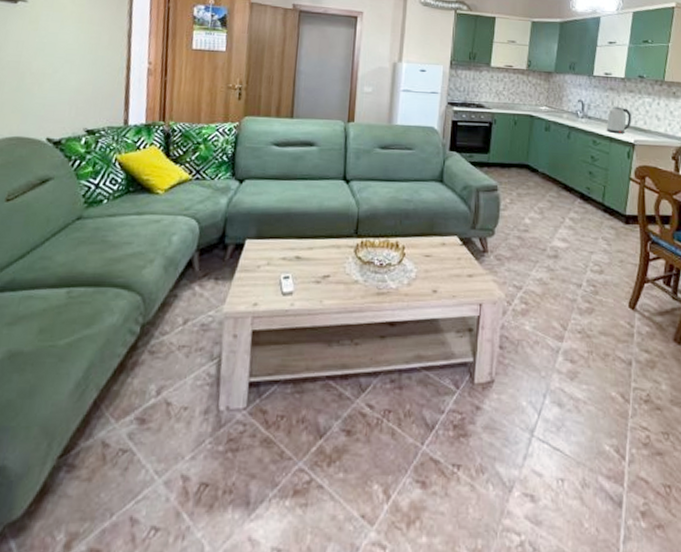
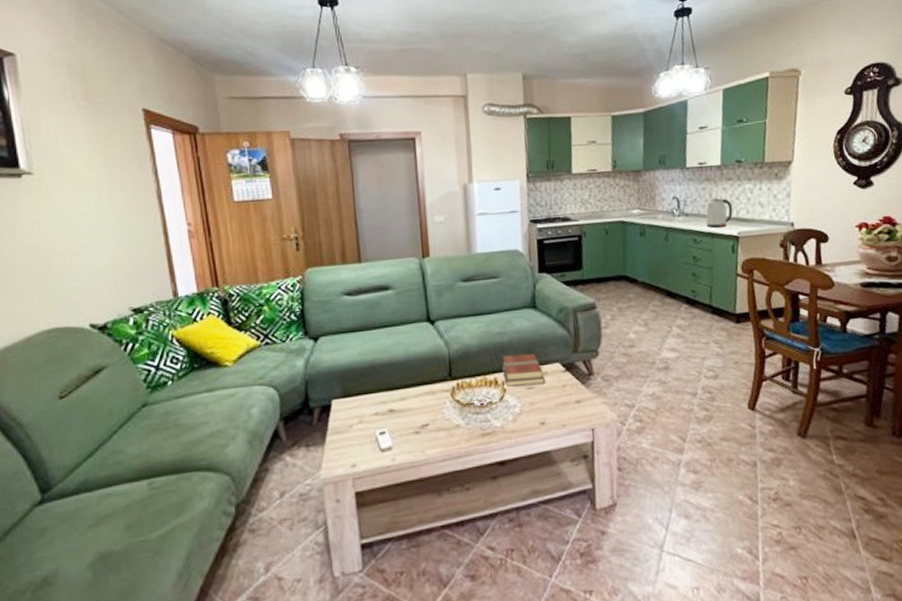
books: none [404,222,443,255] -> present [501,353,546,387]

